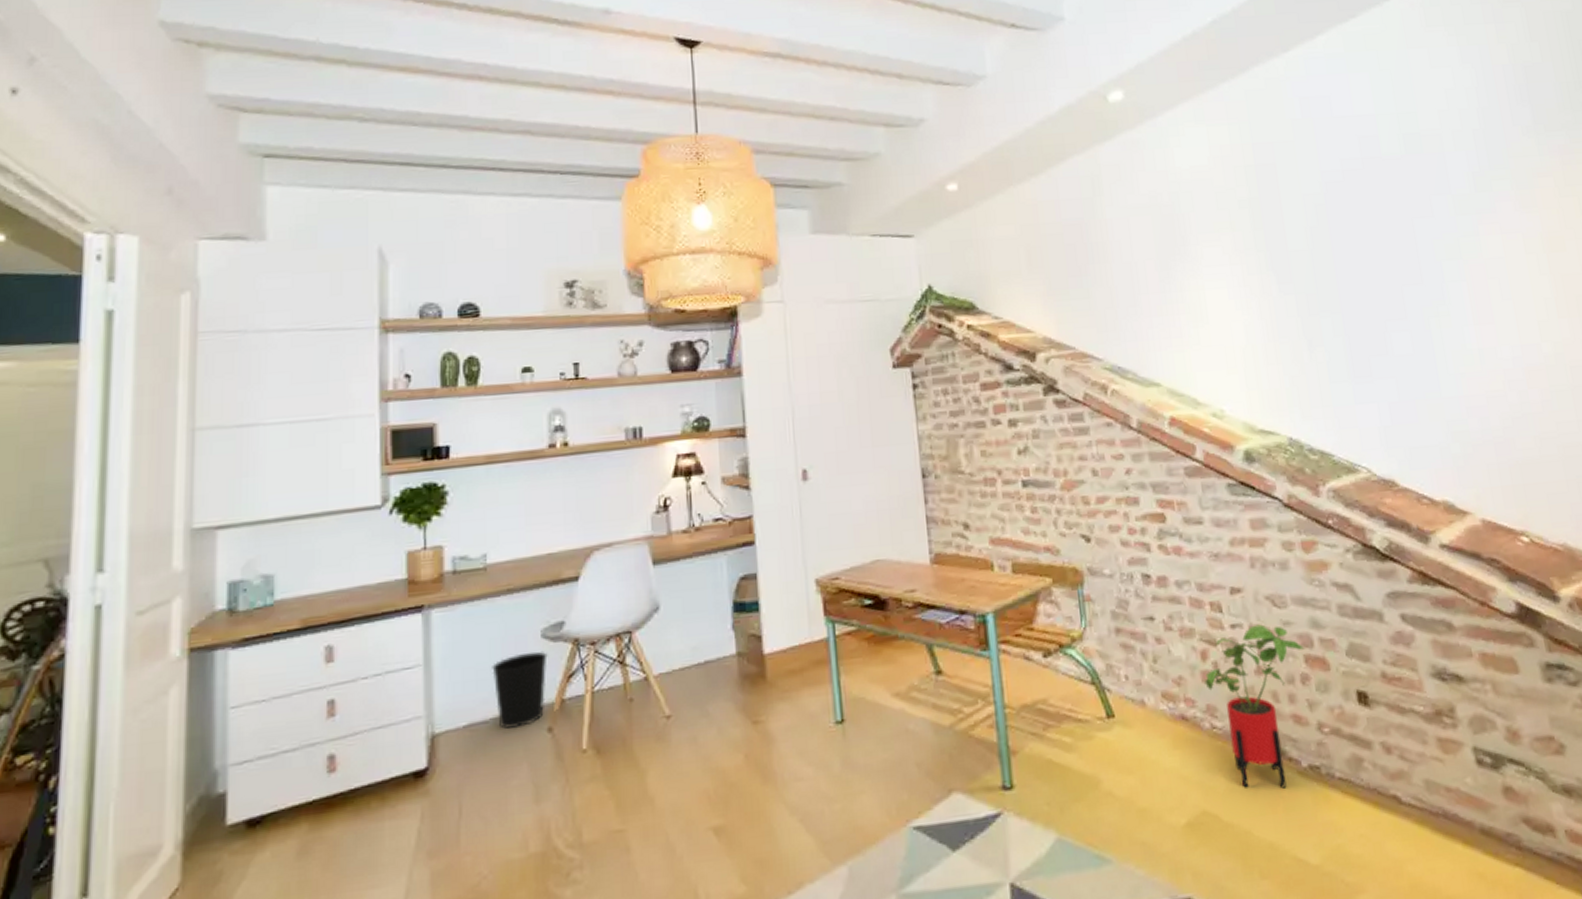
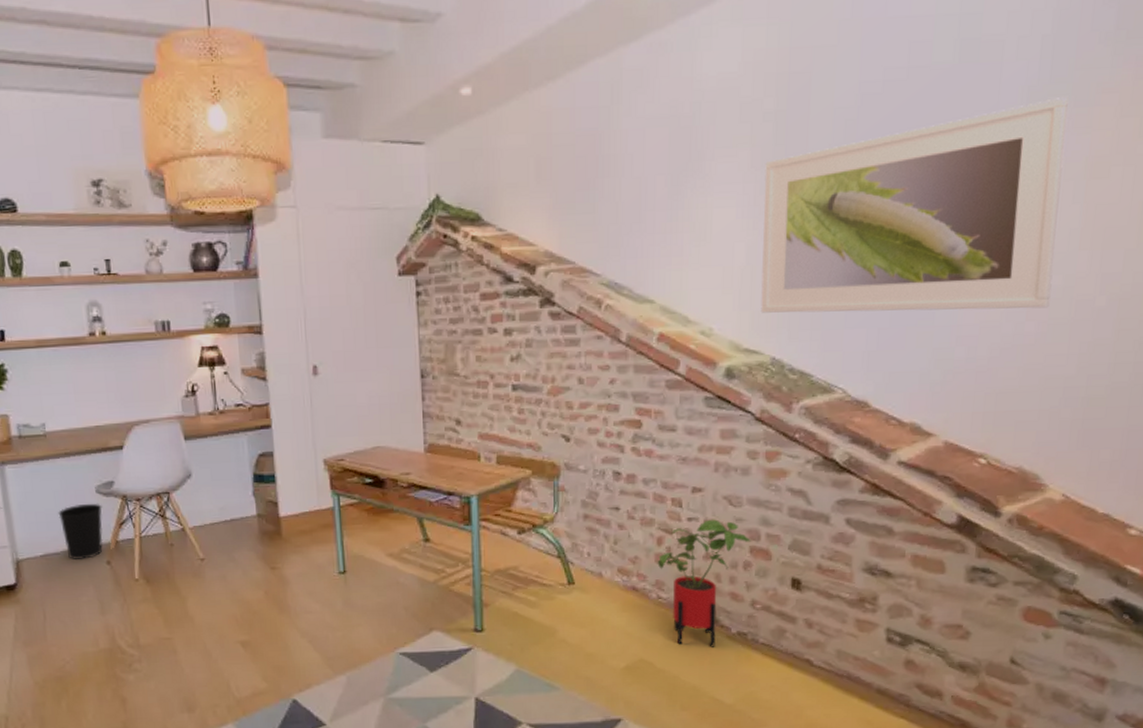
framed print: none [1248,180,1547,392] -> present [760,96,1069,313]

